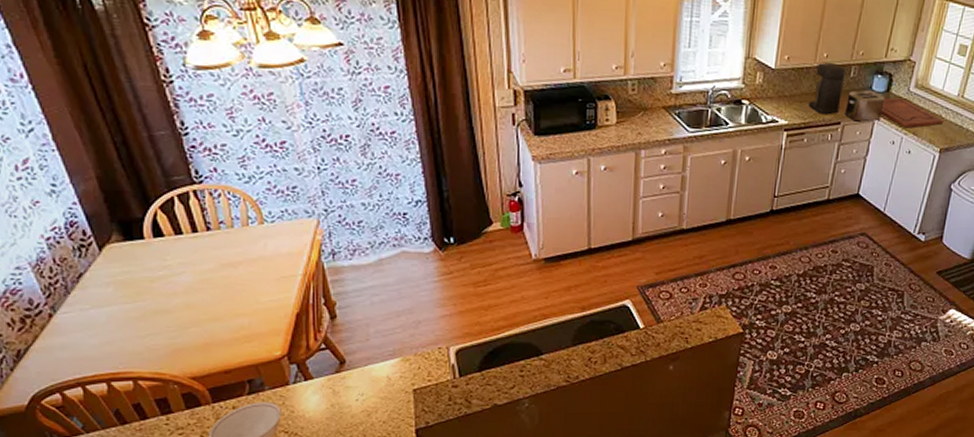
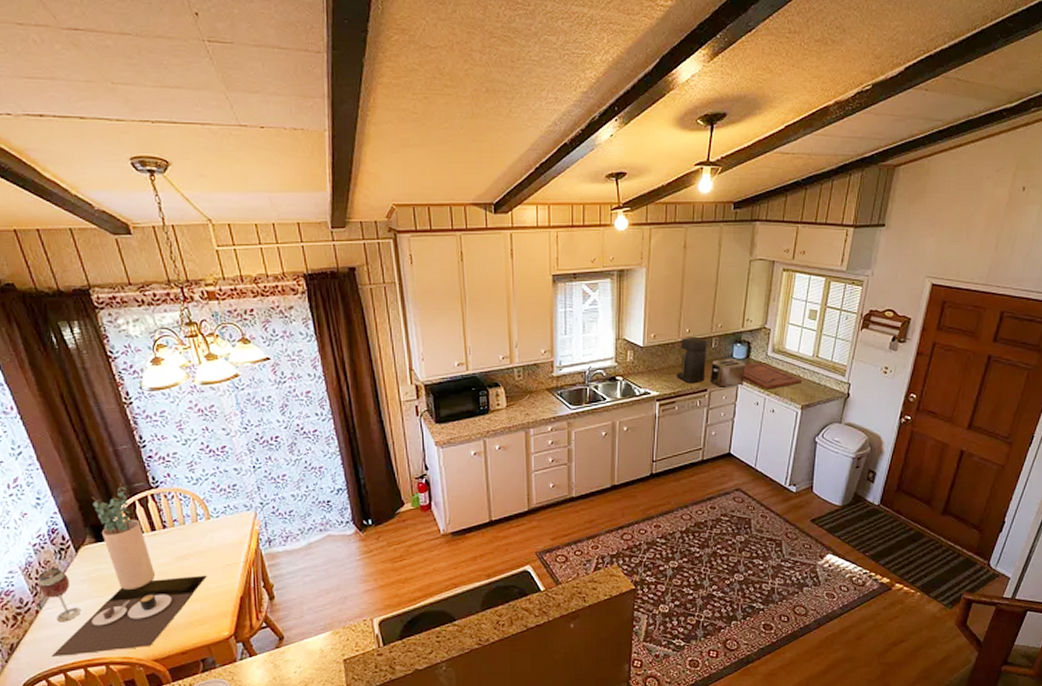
wineglass: none [51,266,103,329] -> present [37,567,80,622]
place setting: none [67,286,258,368] -> present [51,575,207,657]
vase: none [121,174,196,297] -> present [92,483,156,590]

